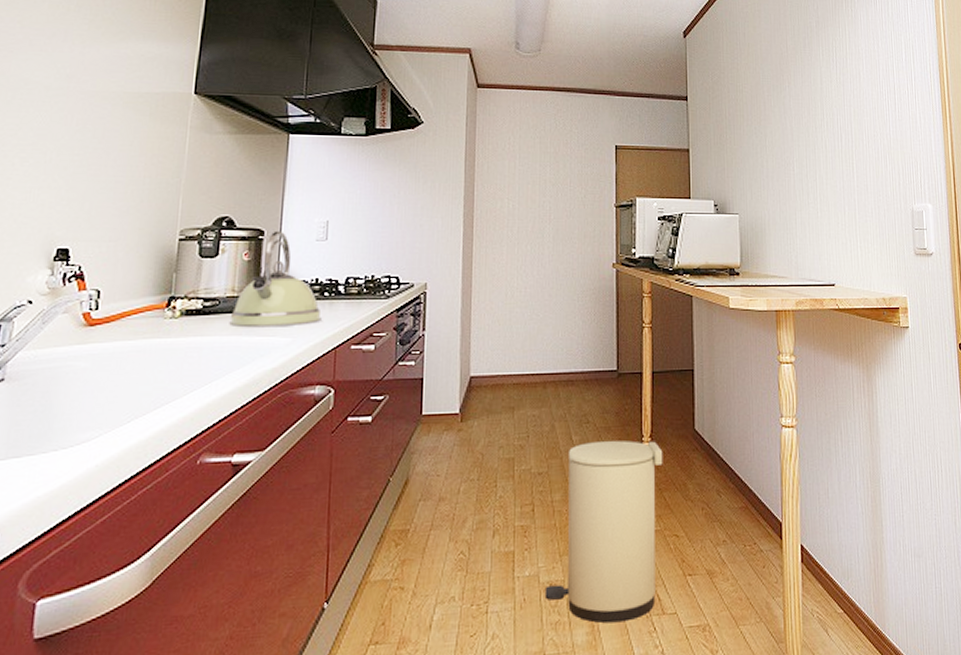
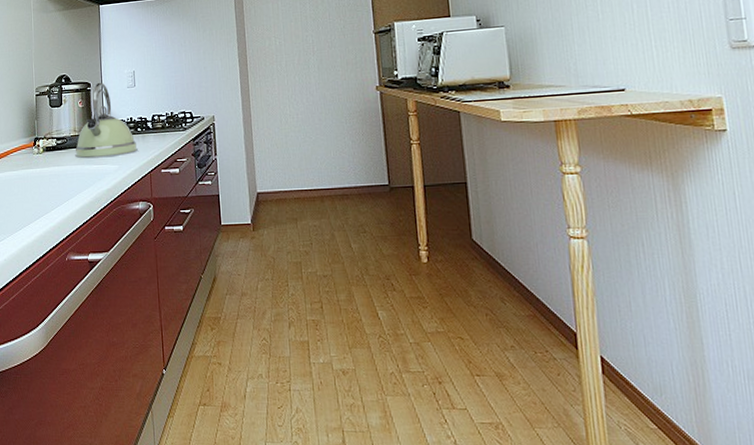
pedal bin: present [544,440,663,623] -> none [338,248,444,411]

